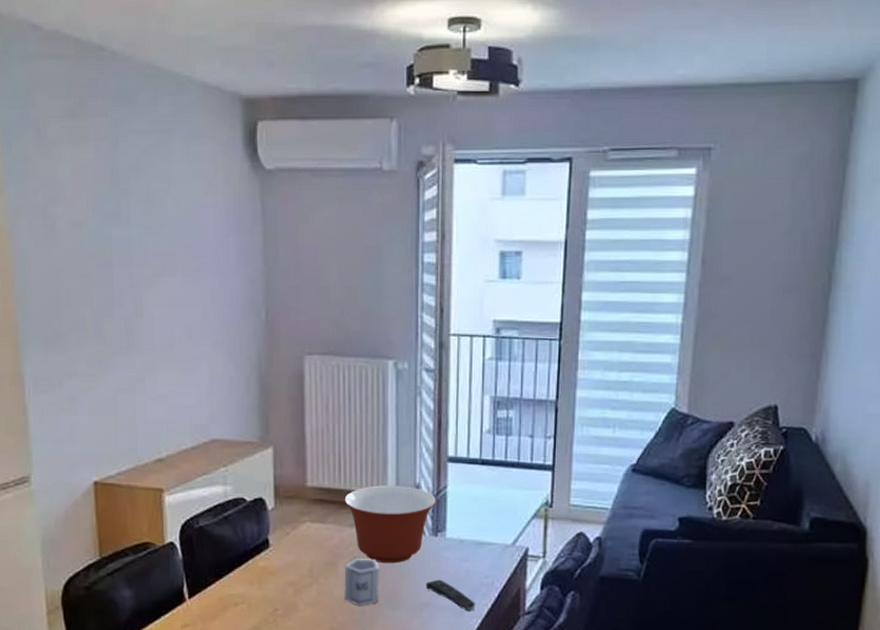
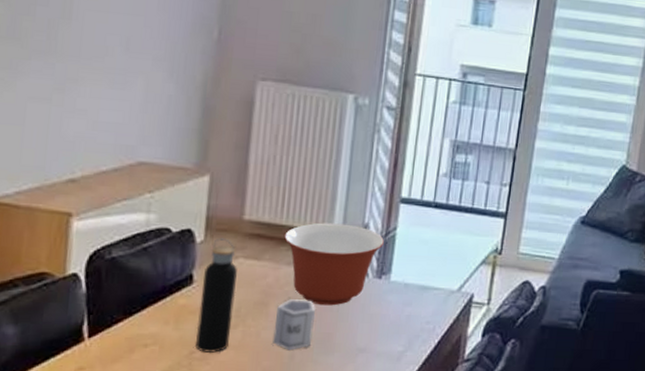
water bottle: none [277,504,307,611] -> present [196,238,237,354]
remote control: present [425,579,475,612] -> none [363,324,414,358]

